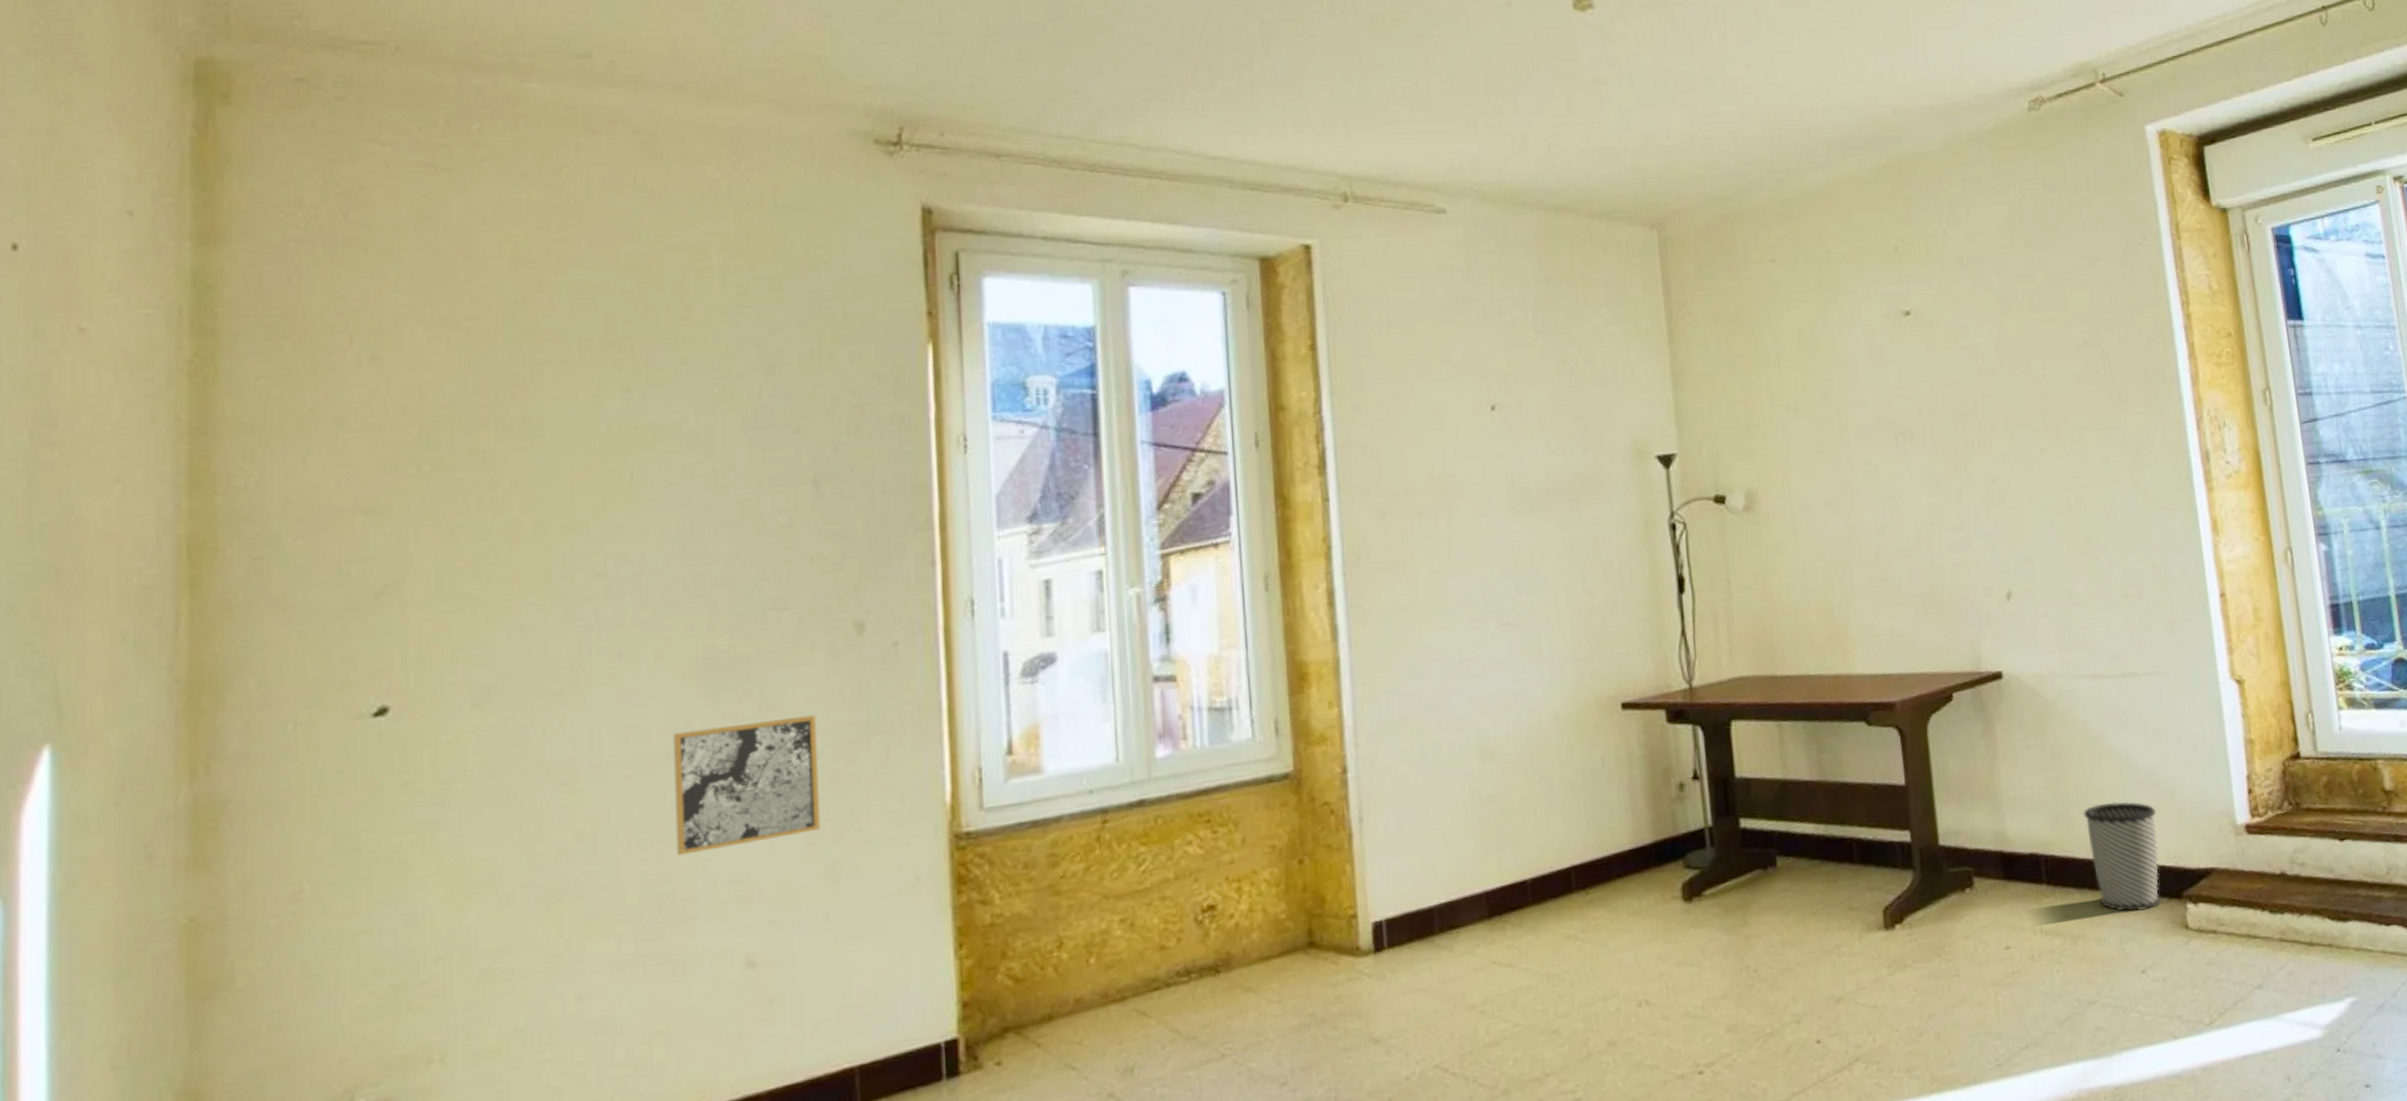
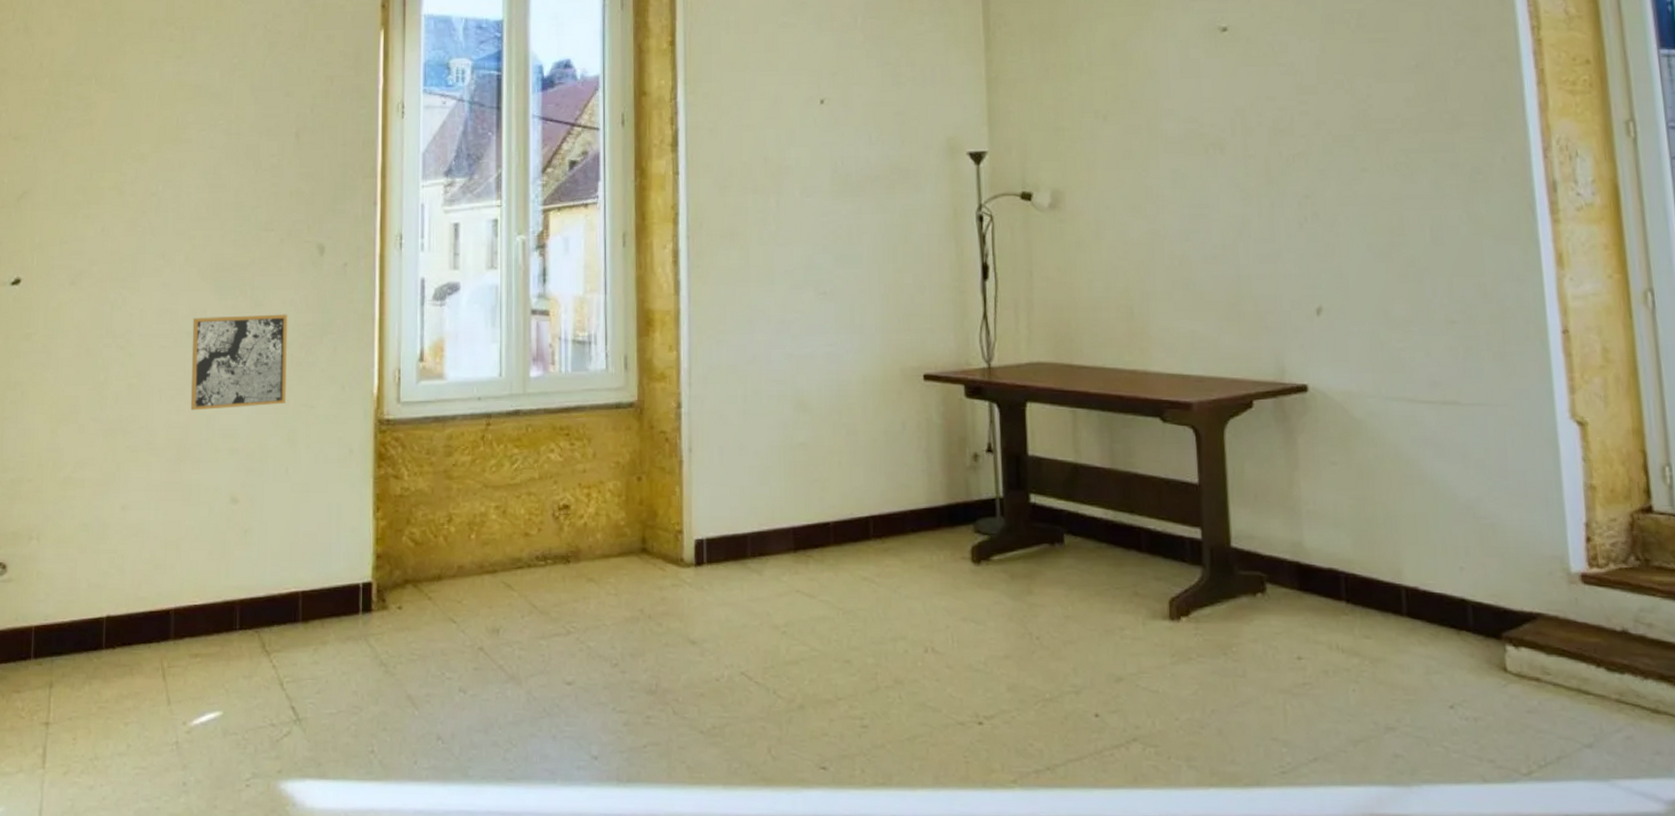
wastebasket: present [2083,801,2161,912] -> none [1390,529,1476,646]

